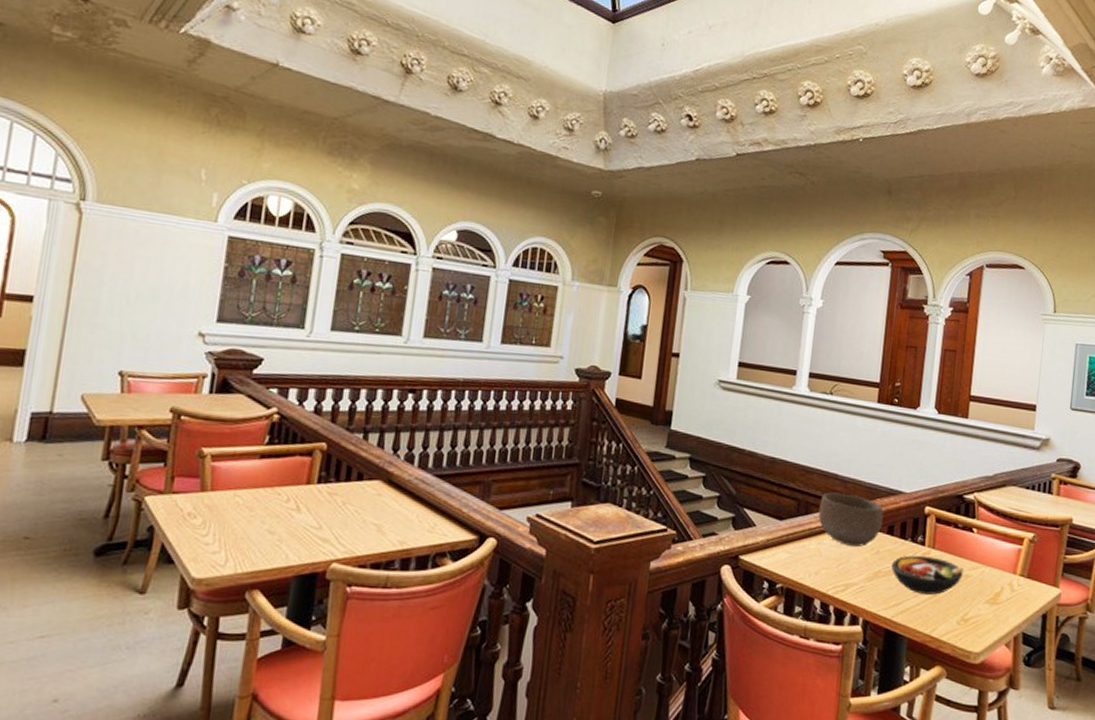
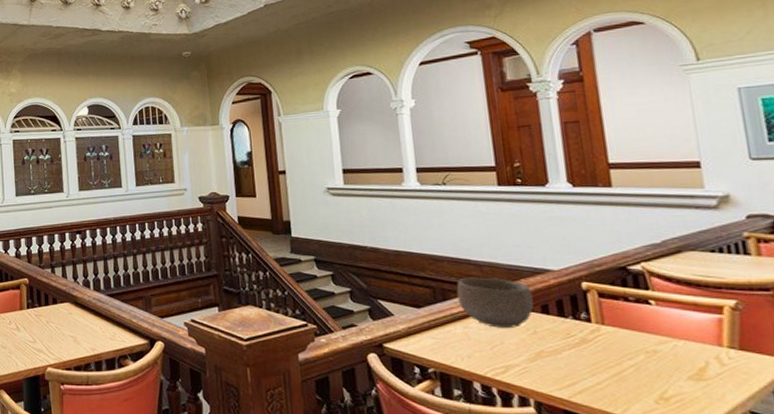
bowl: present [892,555,963,595] -> none [555,334,649,373]

